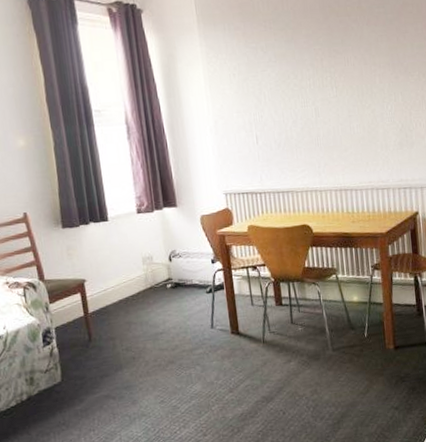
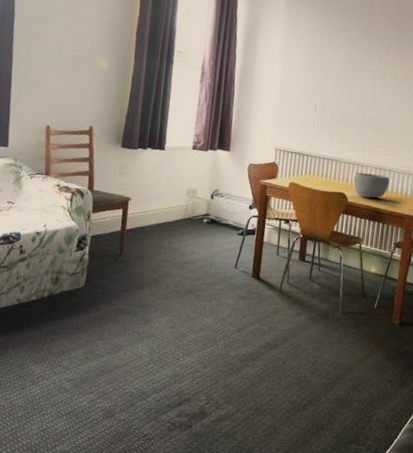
bowl: none [312,196,354,225] -> present [352,172,390,198]

